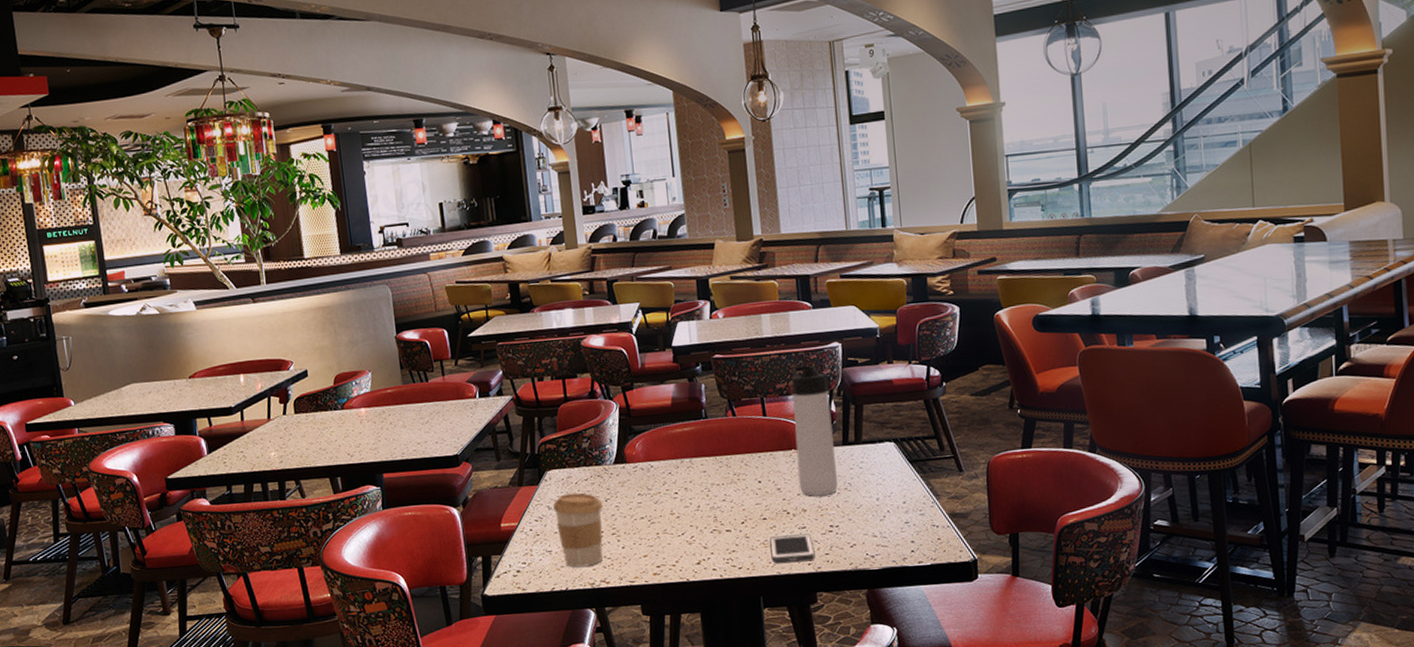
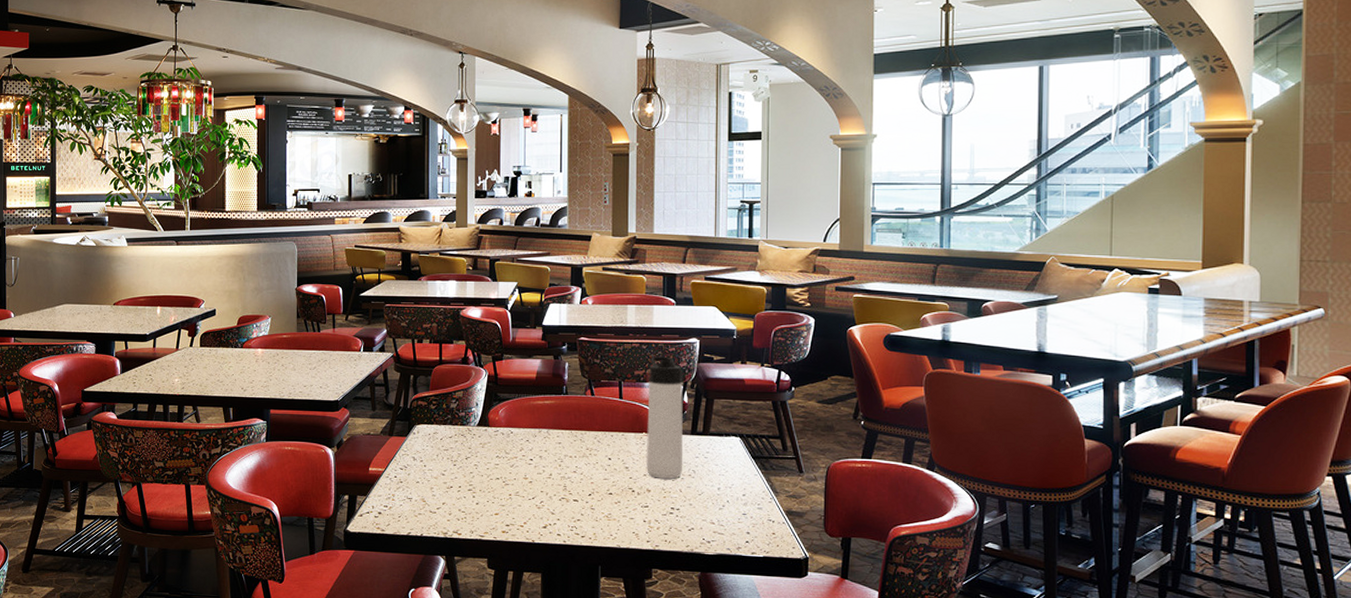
coffee cup: present [552,492,603,567] -> none [417,448,463,517]
cell phone: present [770,533,815,563] -> none [613,511,654,538]

